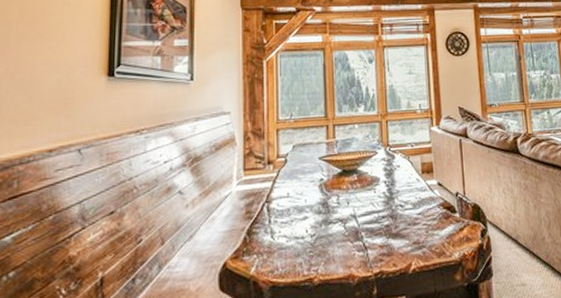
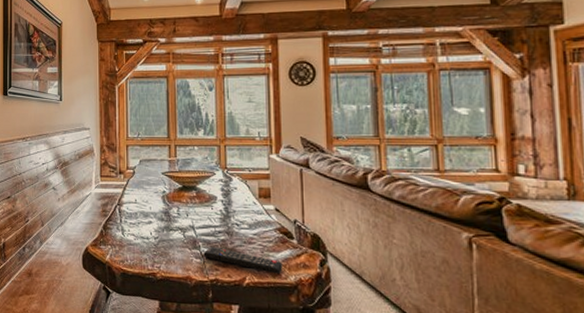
remote control: none [366,235,447,254] -> present [203,247,283,275]

